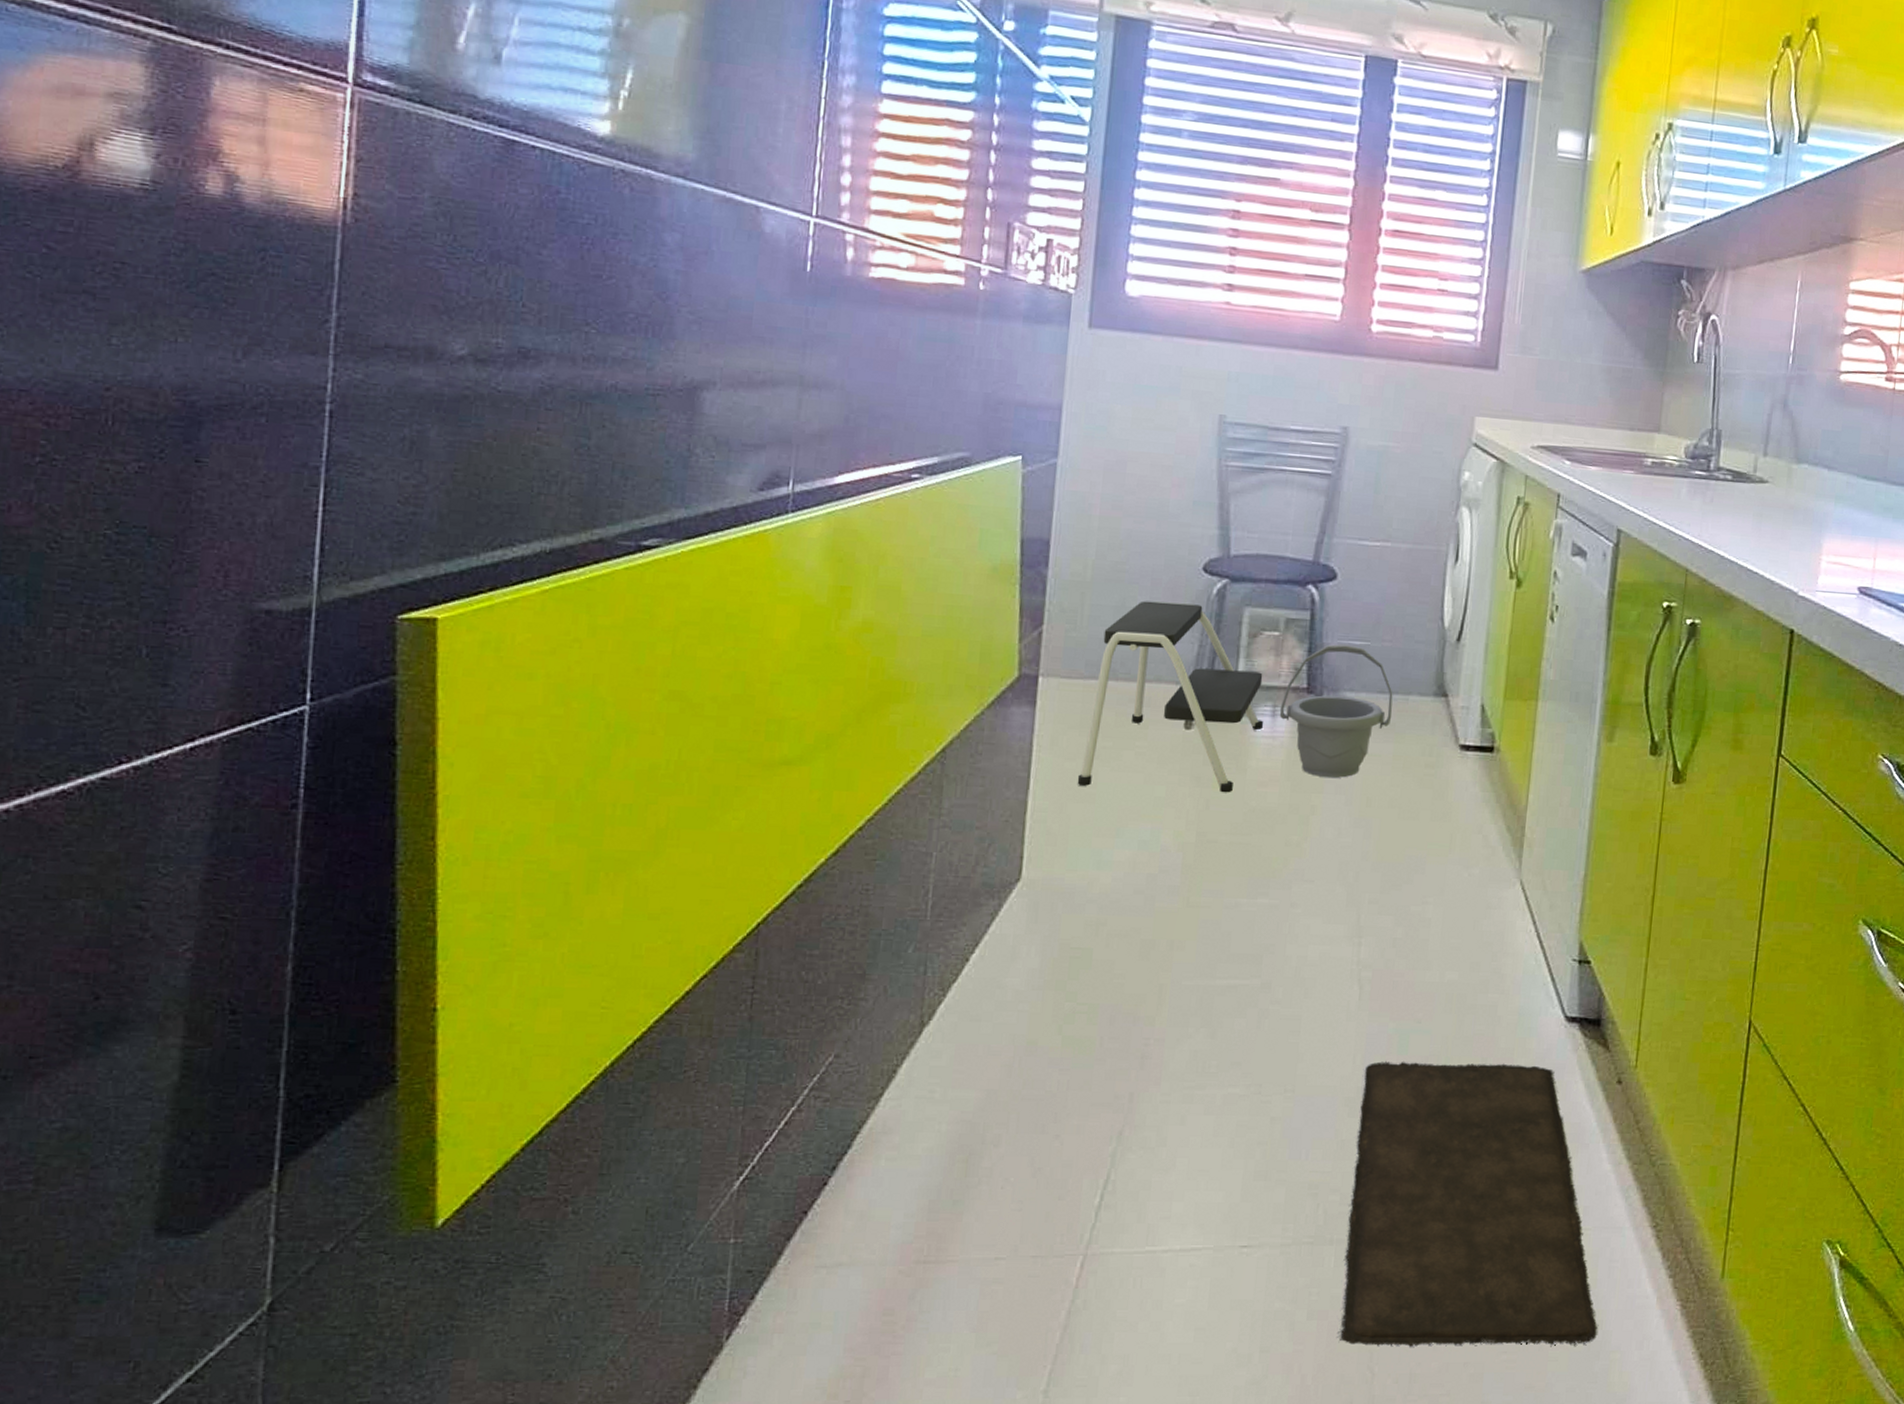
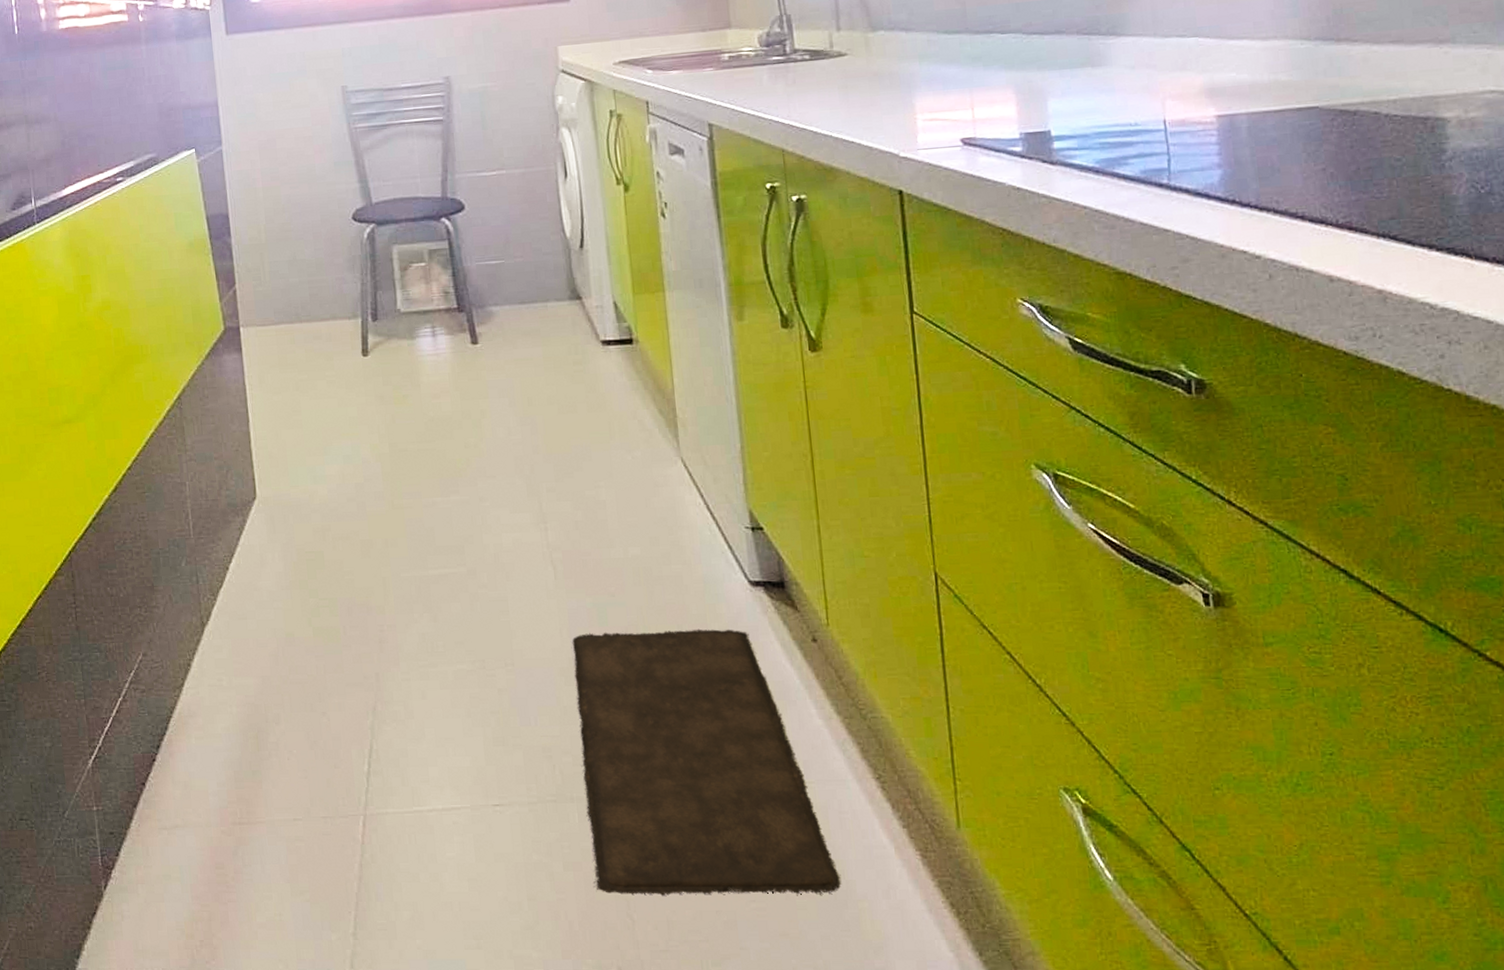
step stool: present [1077,601,1264,793] -> none [283,249,428,414]
bucket: present [1279,644,1393,778] -> none [438,264,536,384]

